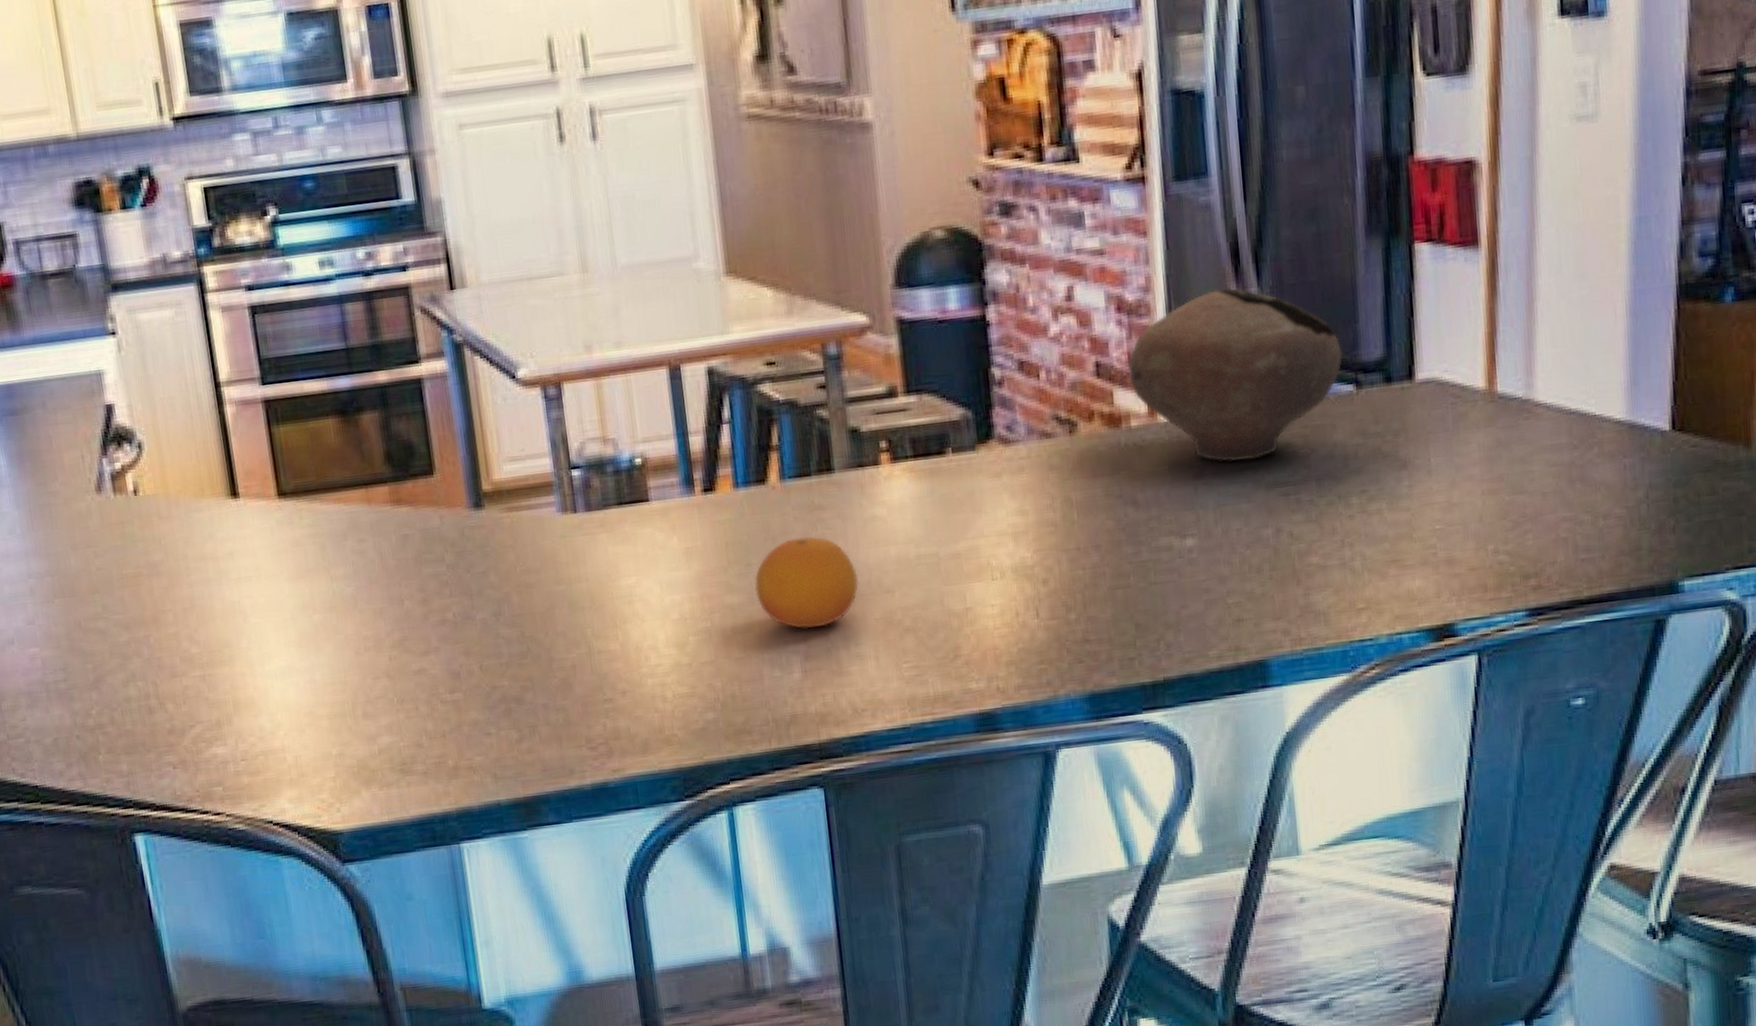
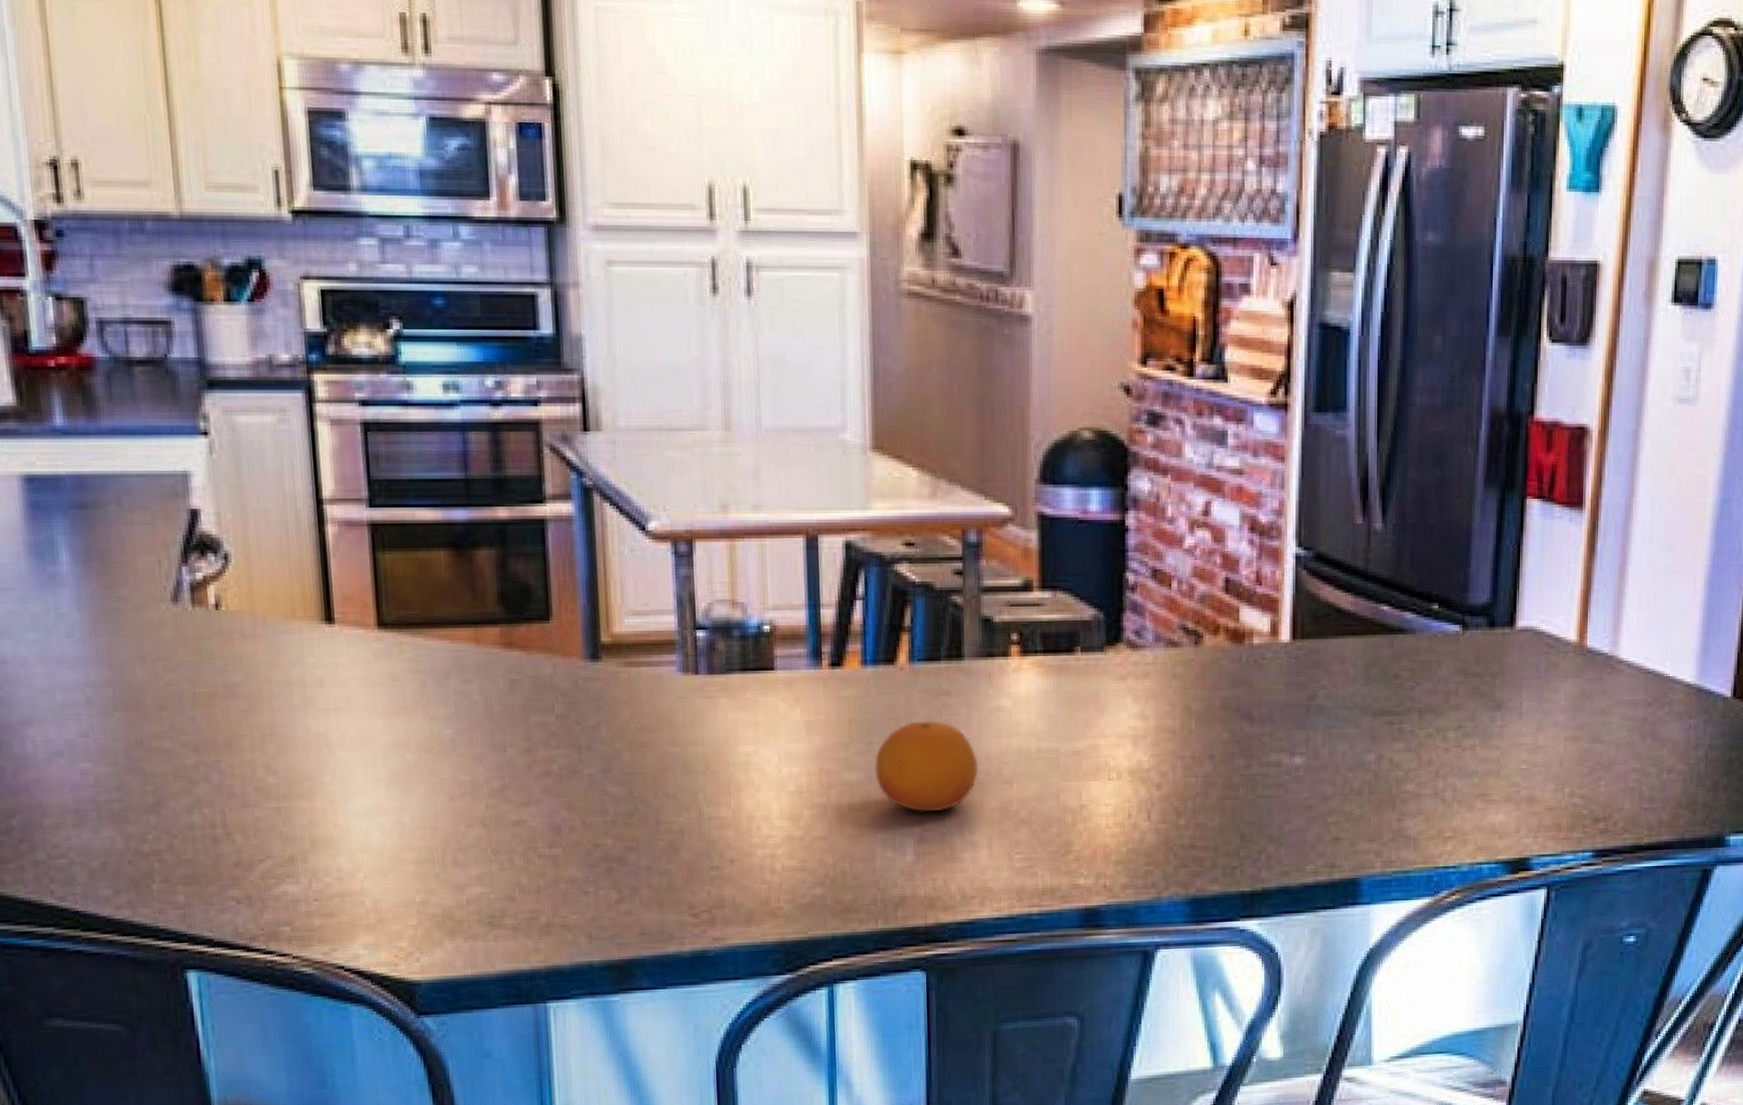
bowl: present [1127,287,1342,462] -> none [1255,520,1453,687]

